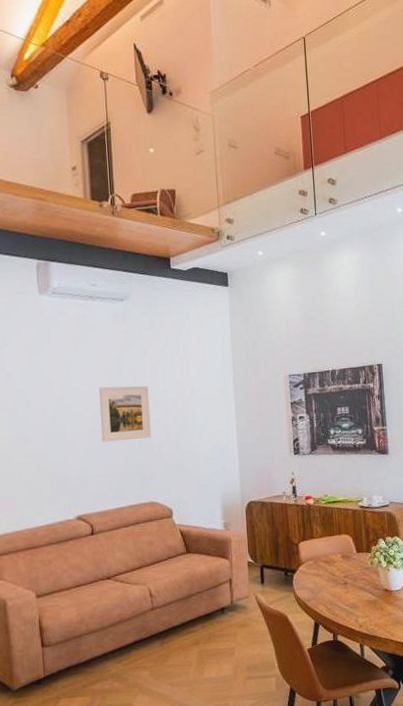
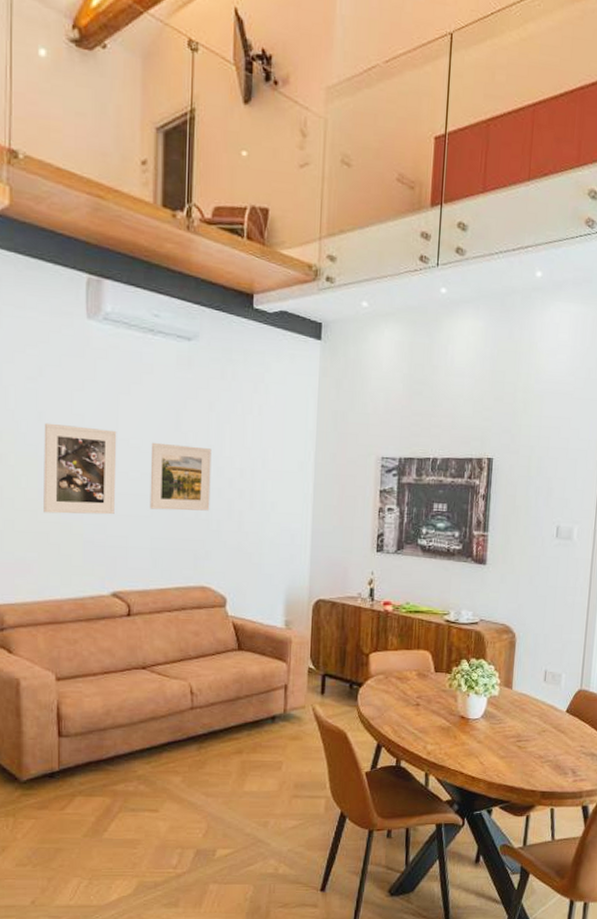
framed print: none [11,381,74,456] -> present [43,422,117,515]

